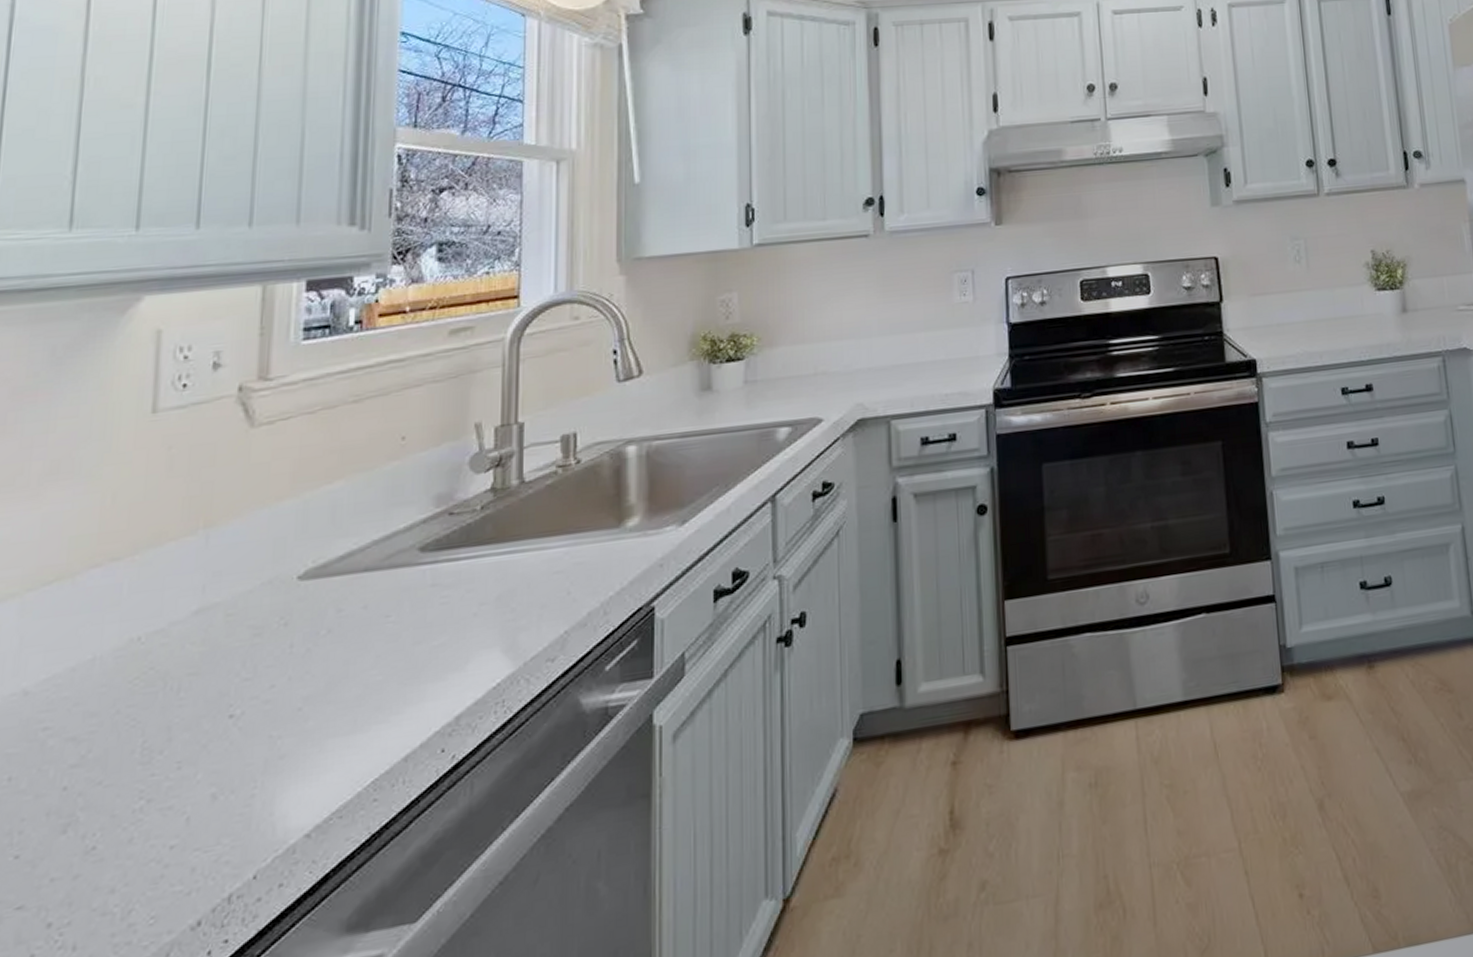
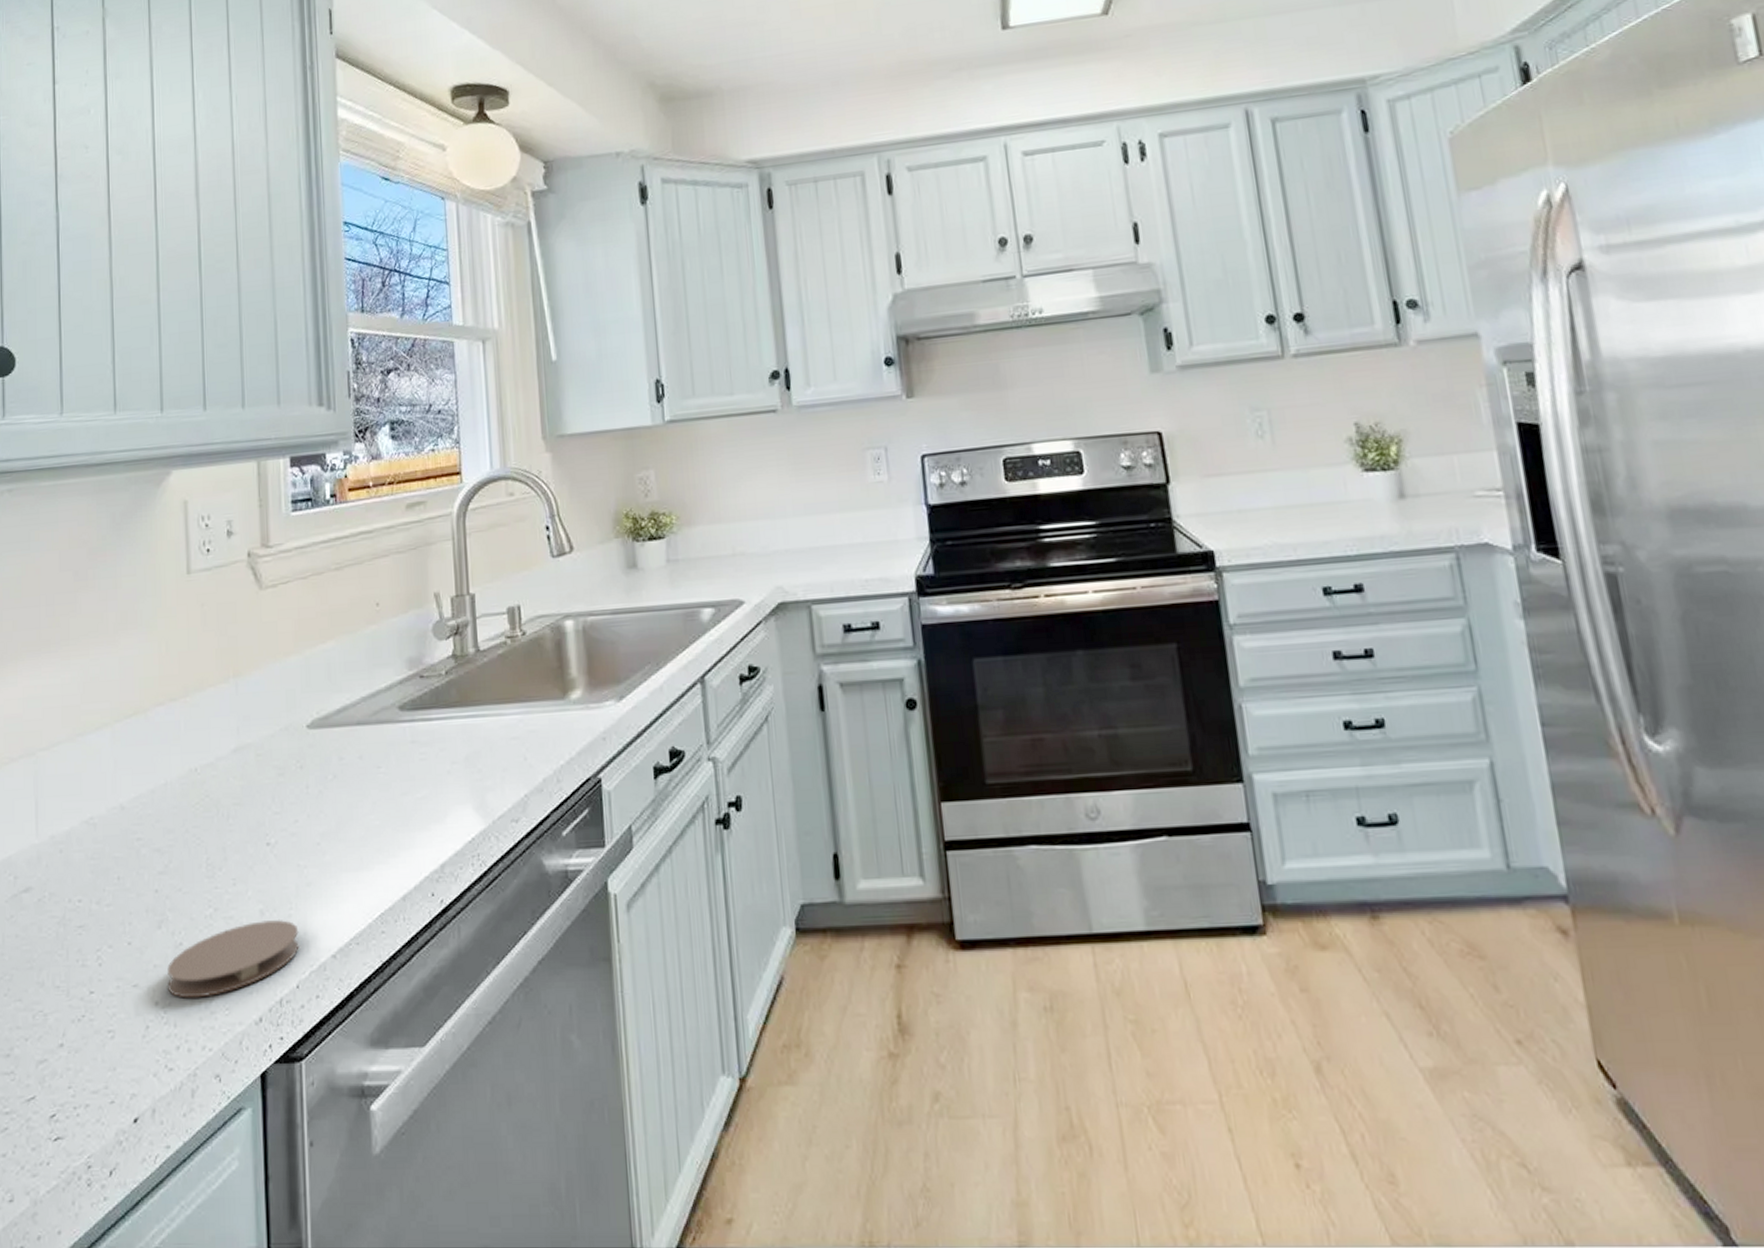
coaster: none [68,801,263,914] -> present [167,919,299,998]

